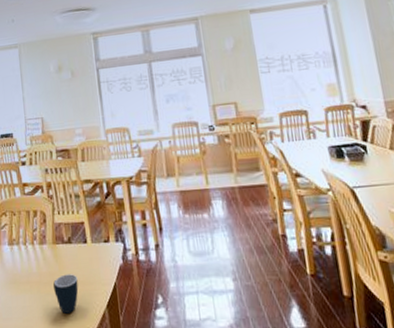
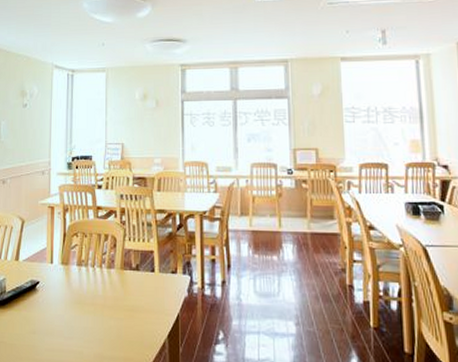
mug: present [53,274,79,314] -> none [117,300,142,339]

